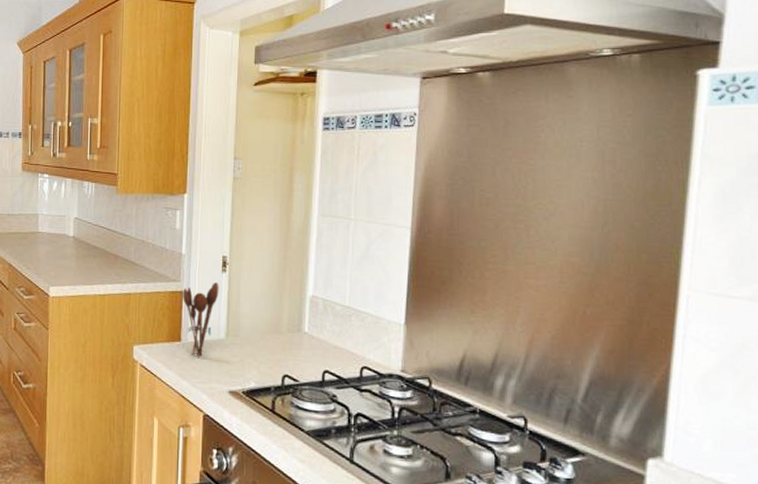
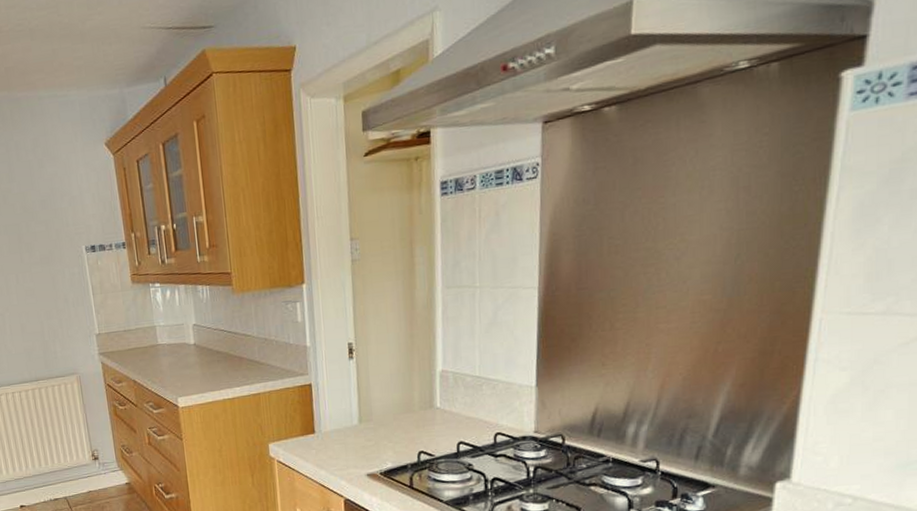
utensil holder: present [183,283,219,358] -> none [312,371,348,447]

